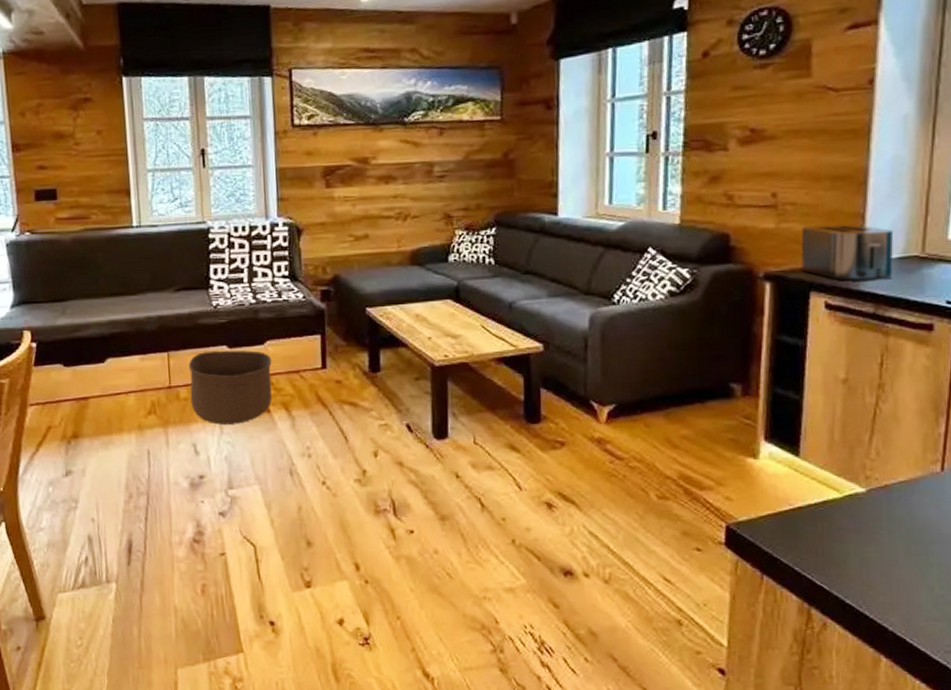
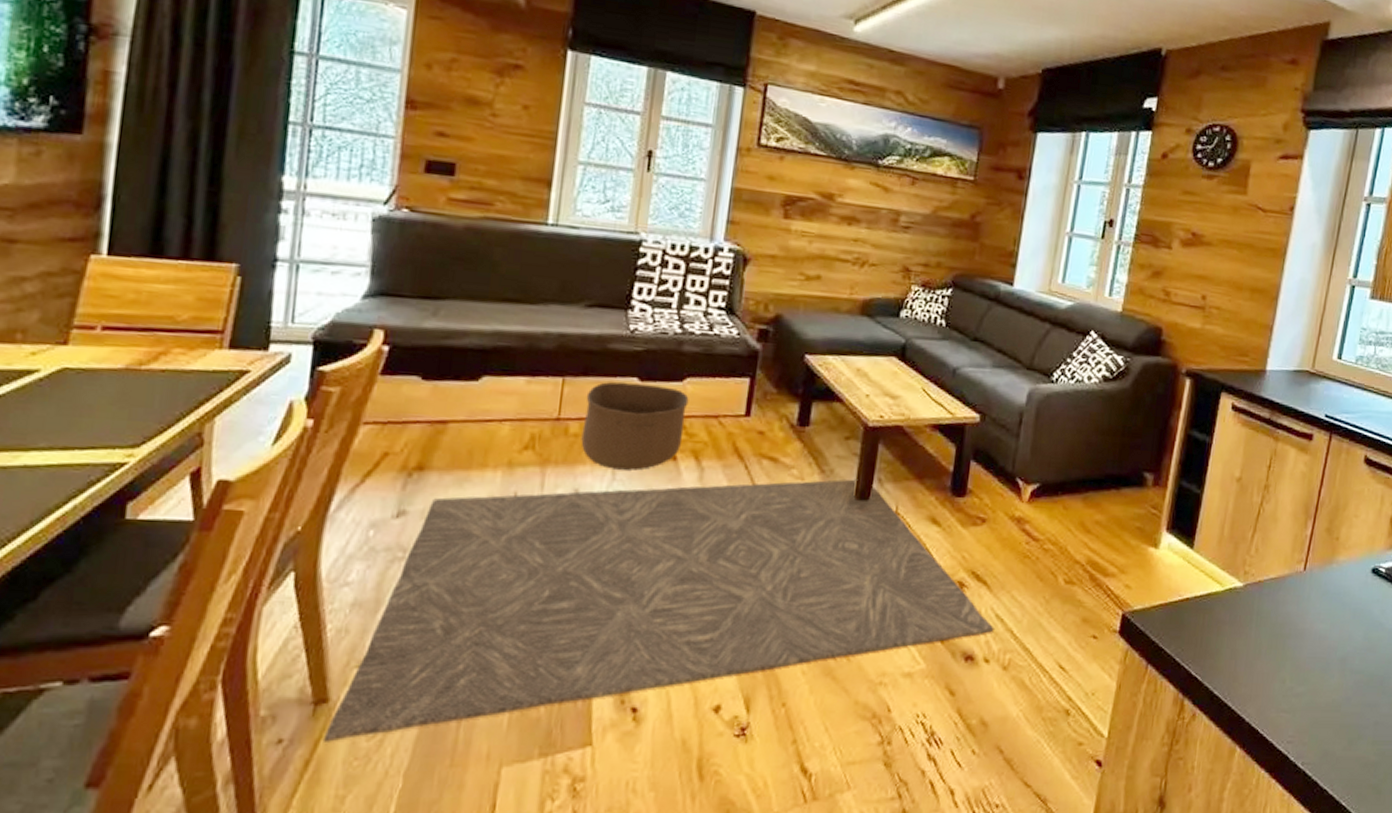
rug: none [46,415,589,649] -> present [322,479,994,742]
toaster: present [801,224,894,281] -> none [1217,330,1293,389]

